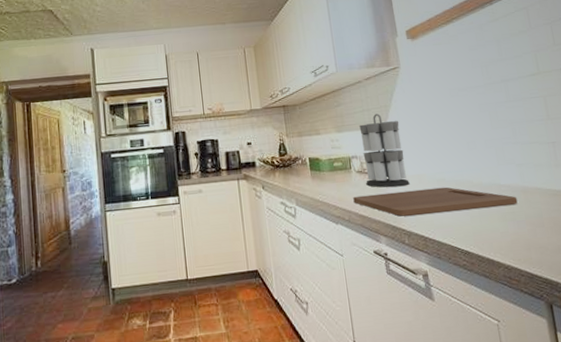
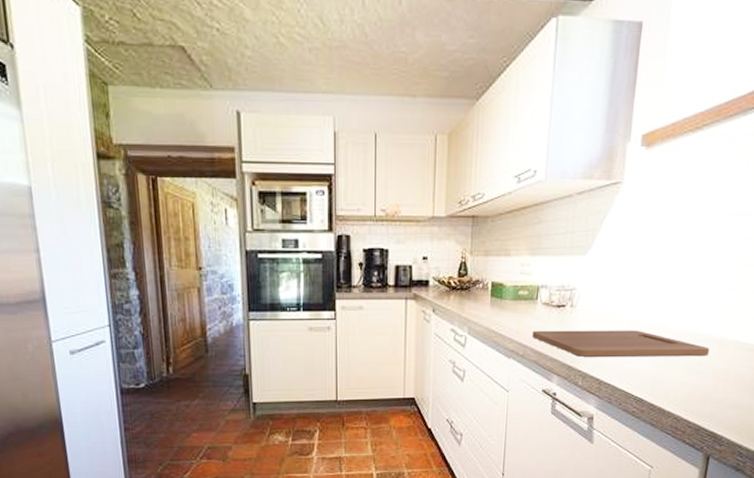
spice rack: present [359,114,410,188] -> none [550,238,605,325]

